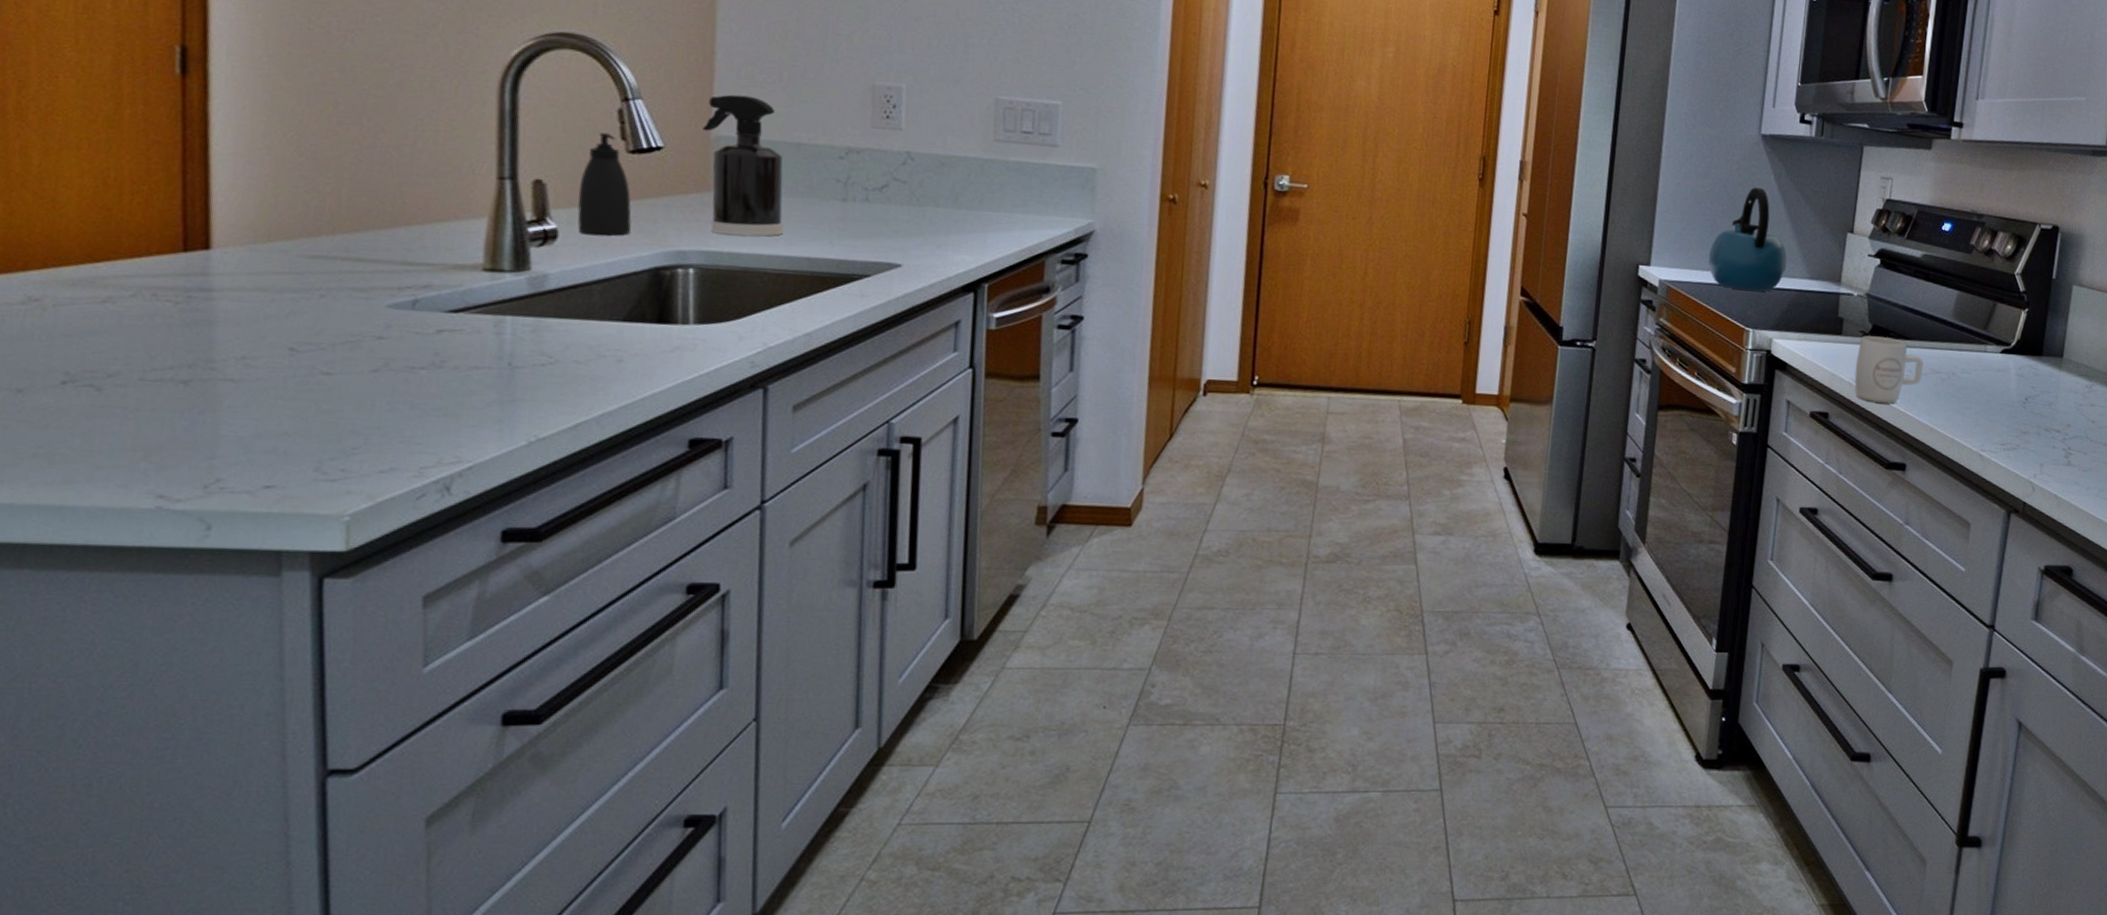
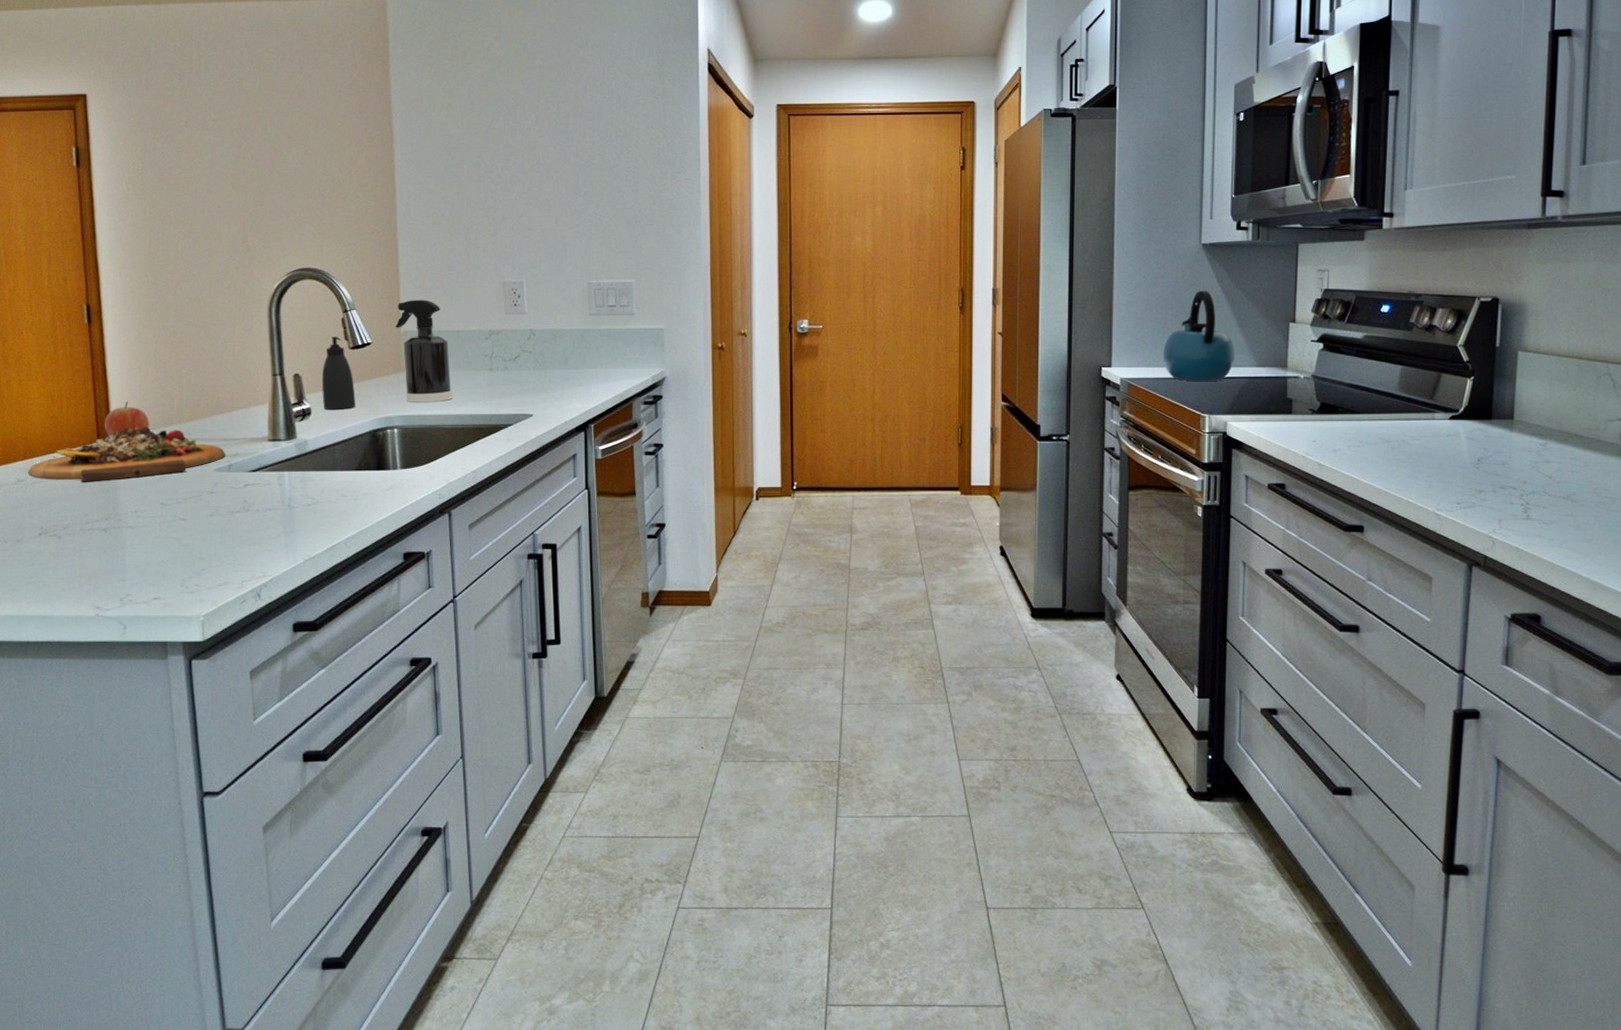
cutting board: none [48,233,409,311] -> present [28,426,226,483]
fruit: none [197,195,280,244] -> present [104,402,150,435]
mug: present [1854,335,1923,403] -> none [1307,413,1373,472]

